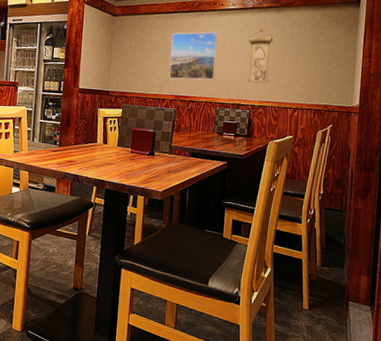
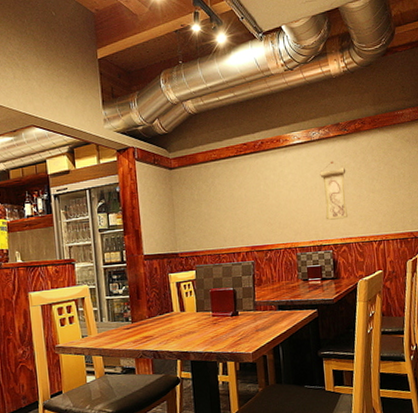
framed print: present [169,31,218,80] -> none [237,171,291,230]

